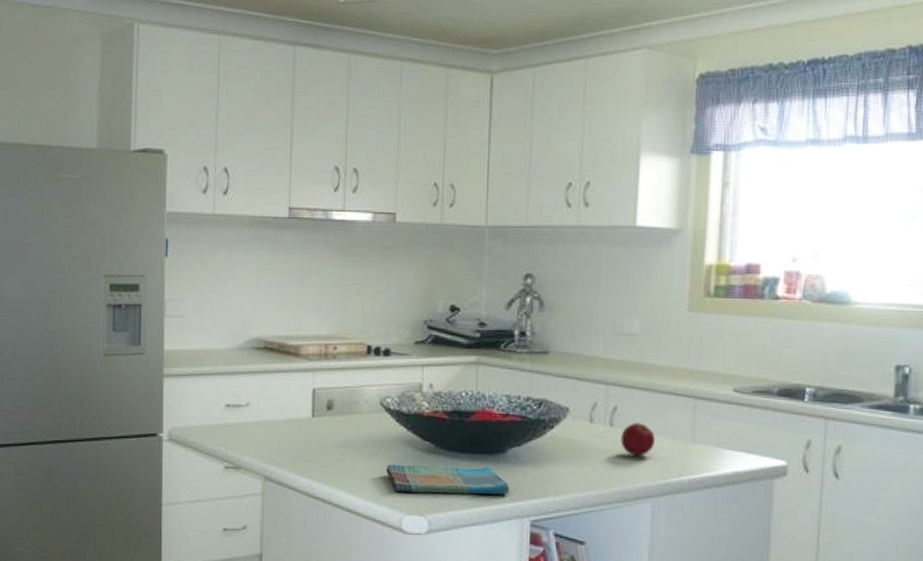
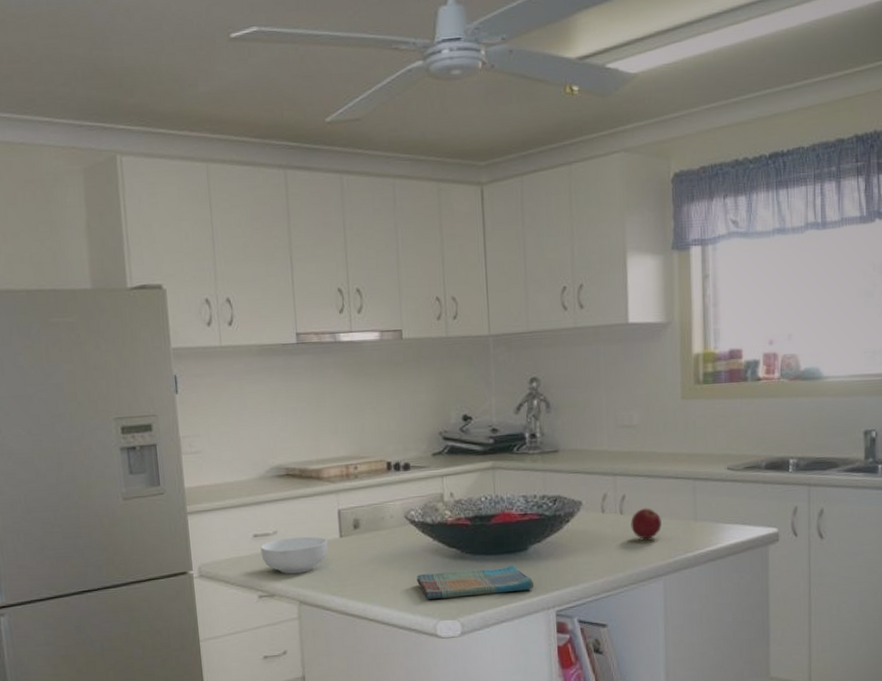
cereal bowl: none [231,411,299,449] -> present [260,536,328,574]

